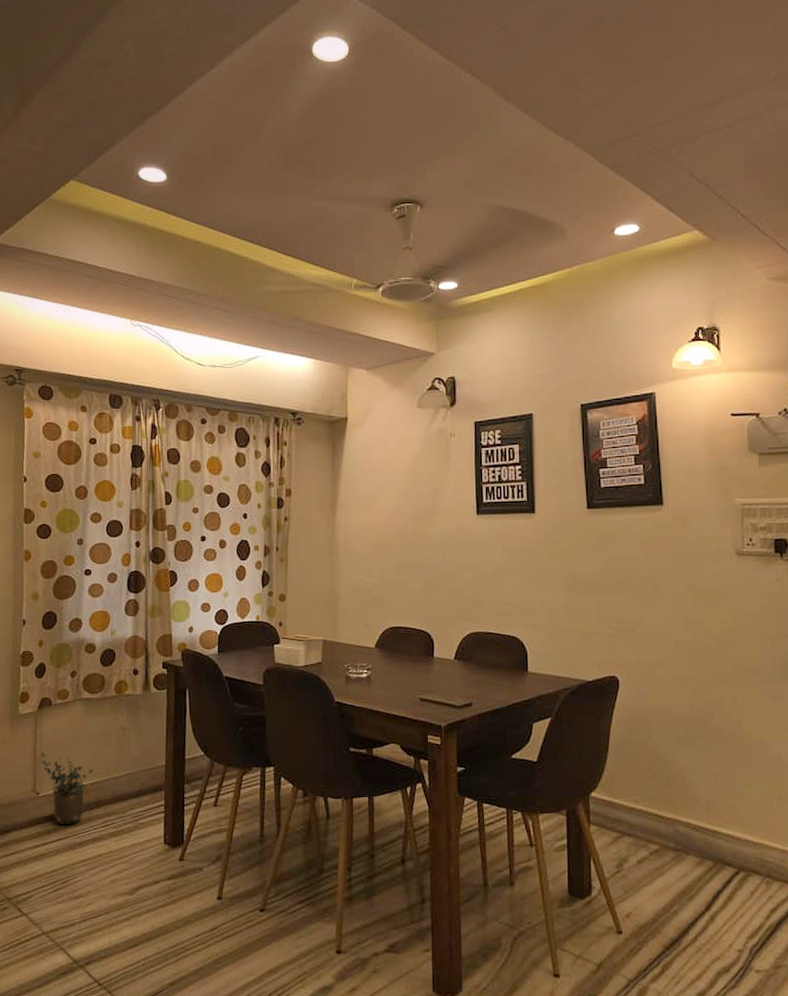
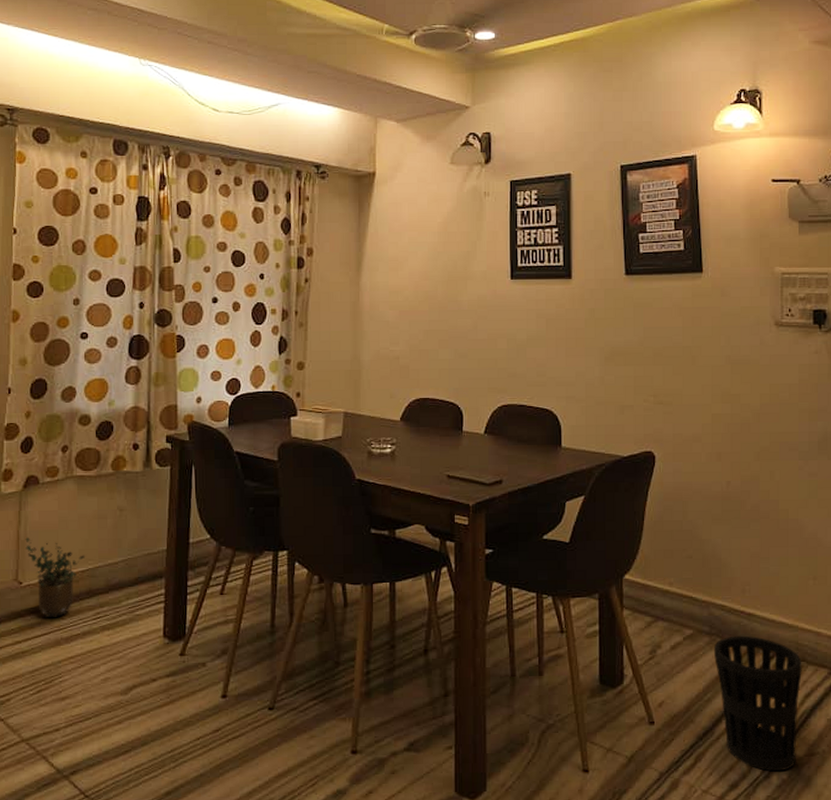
wastebasket: none [679,852,768,982] -> present [713,635,802,772]

